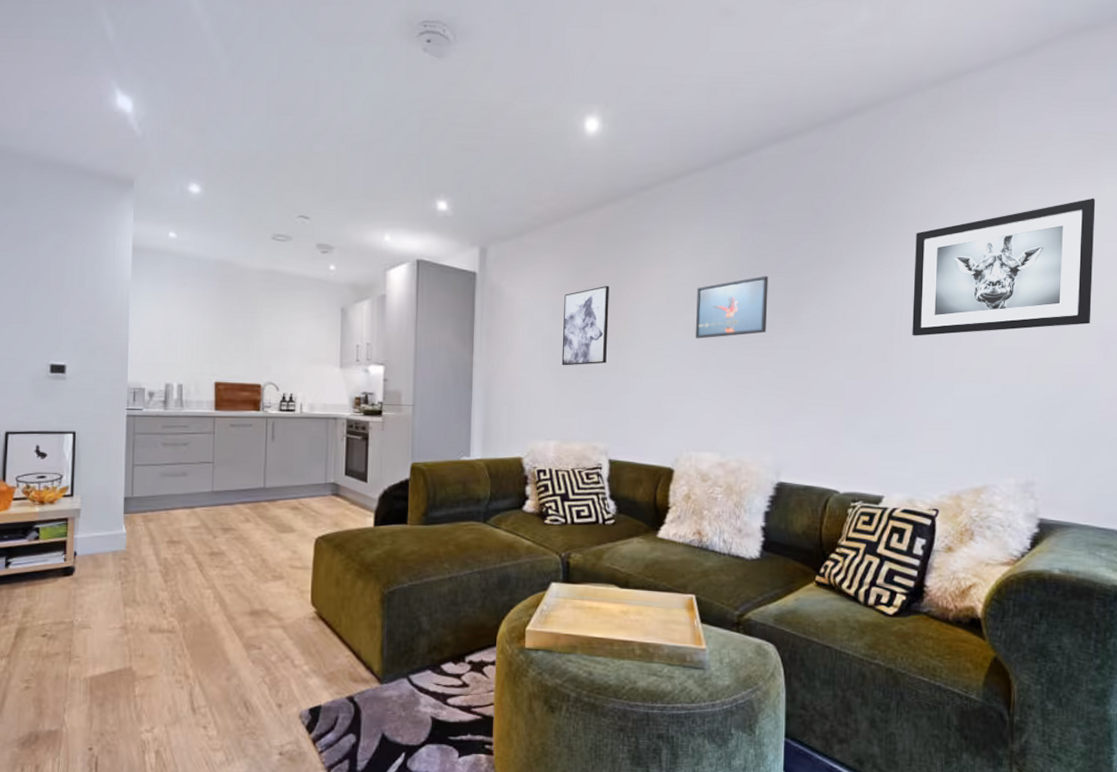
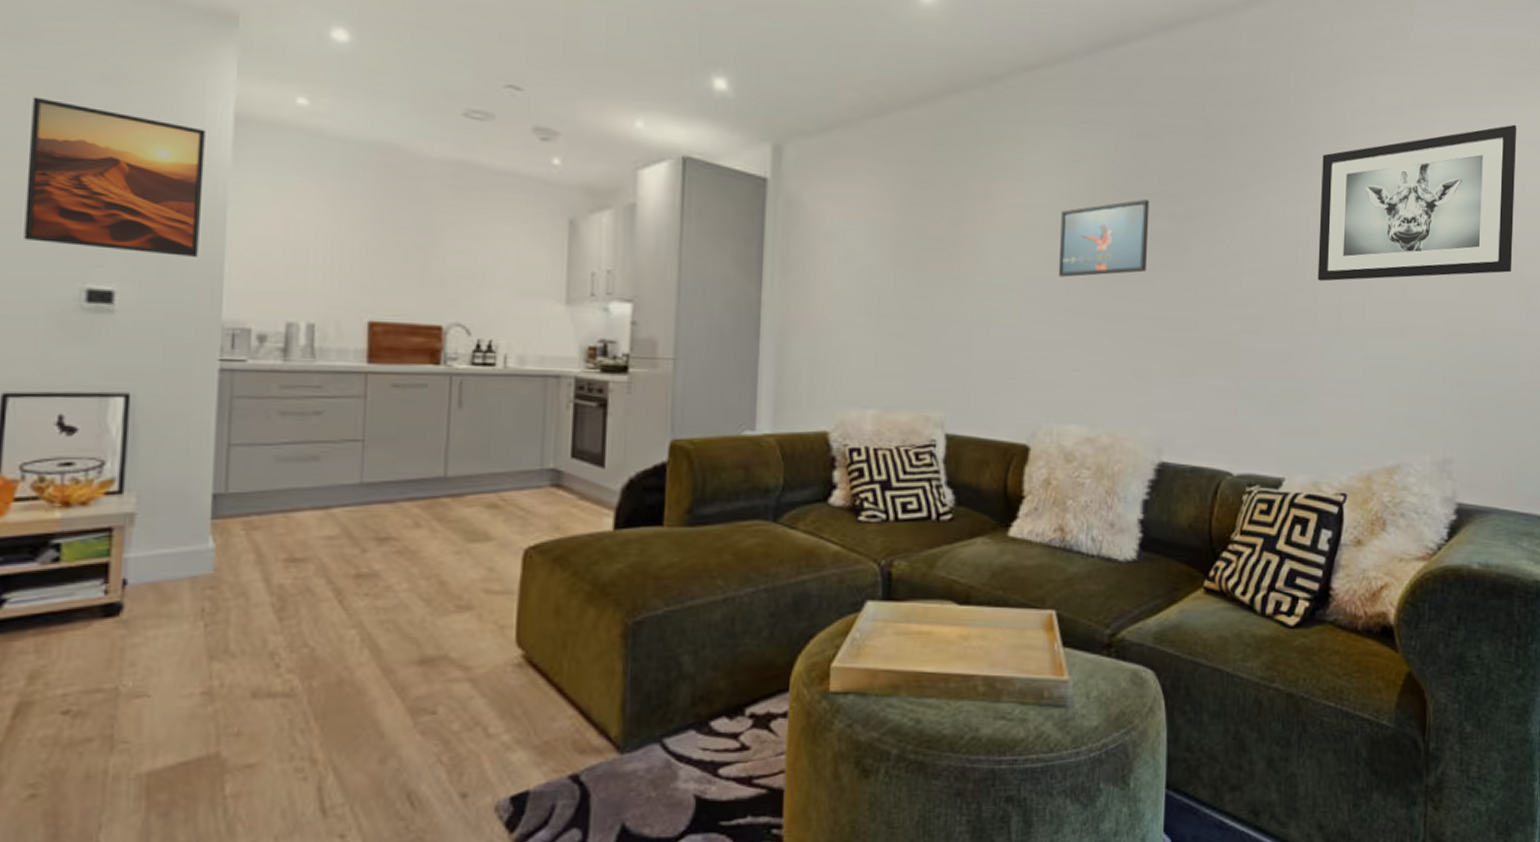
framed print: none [15,241,116,341] -> present [24,96,206,257]
wall art: present [561,285,609,366] -> none [883,203,949,309]

